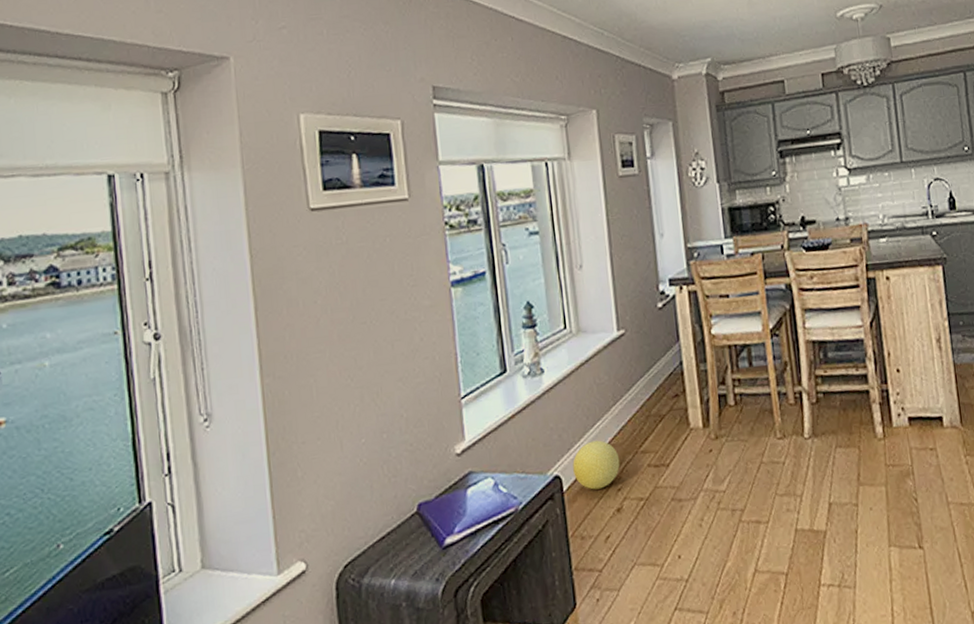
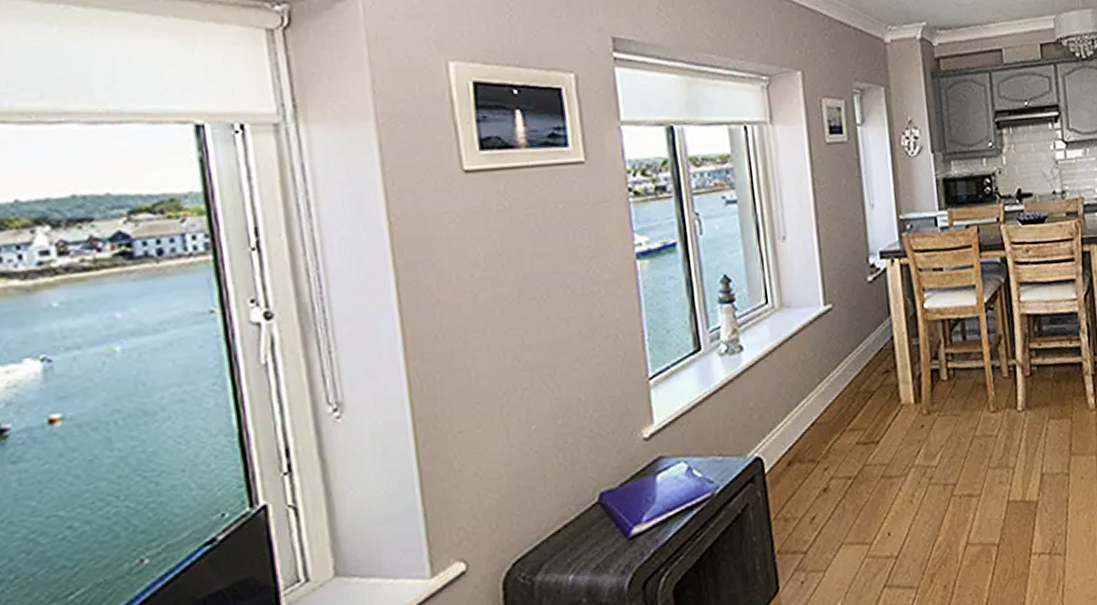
decorative ball: present [572,440,620,490] -> none [775,419,827,470]

